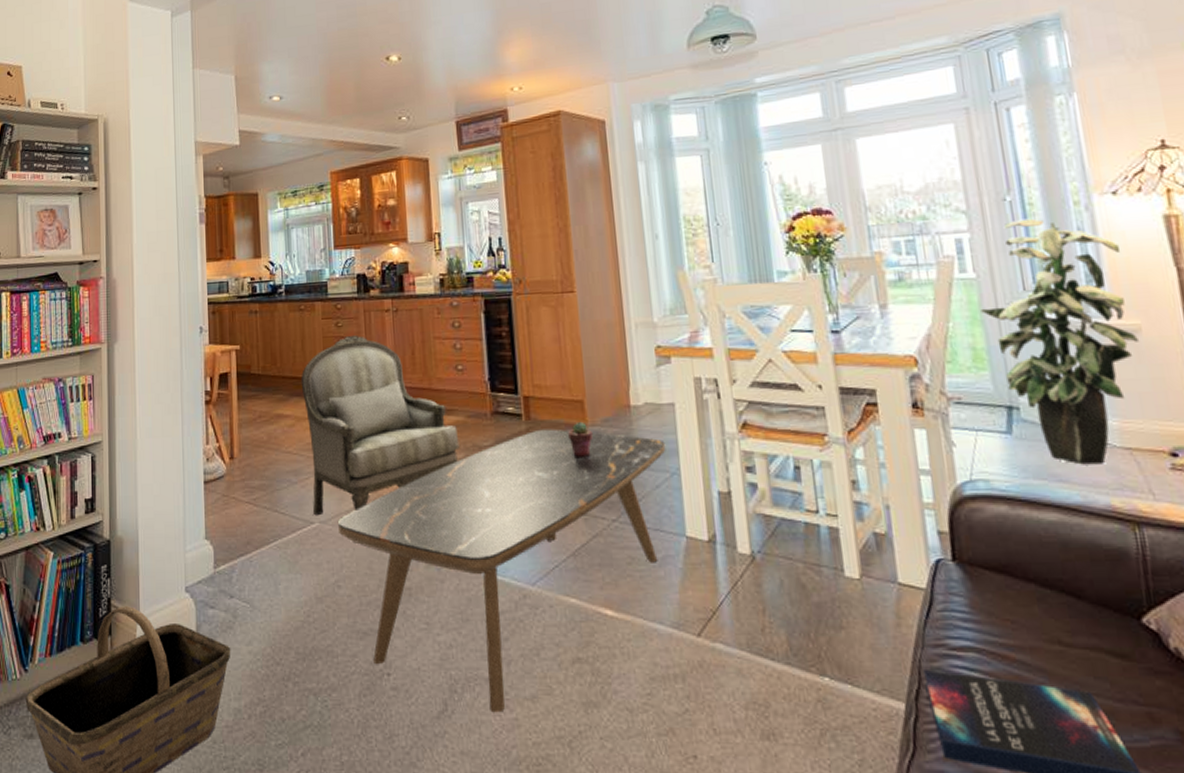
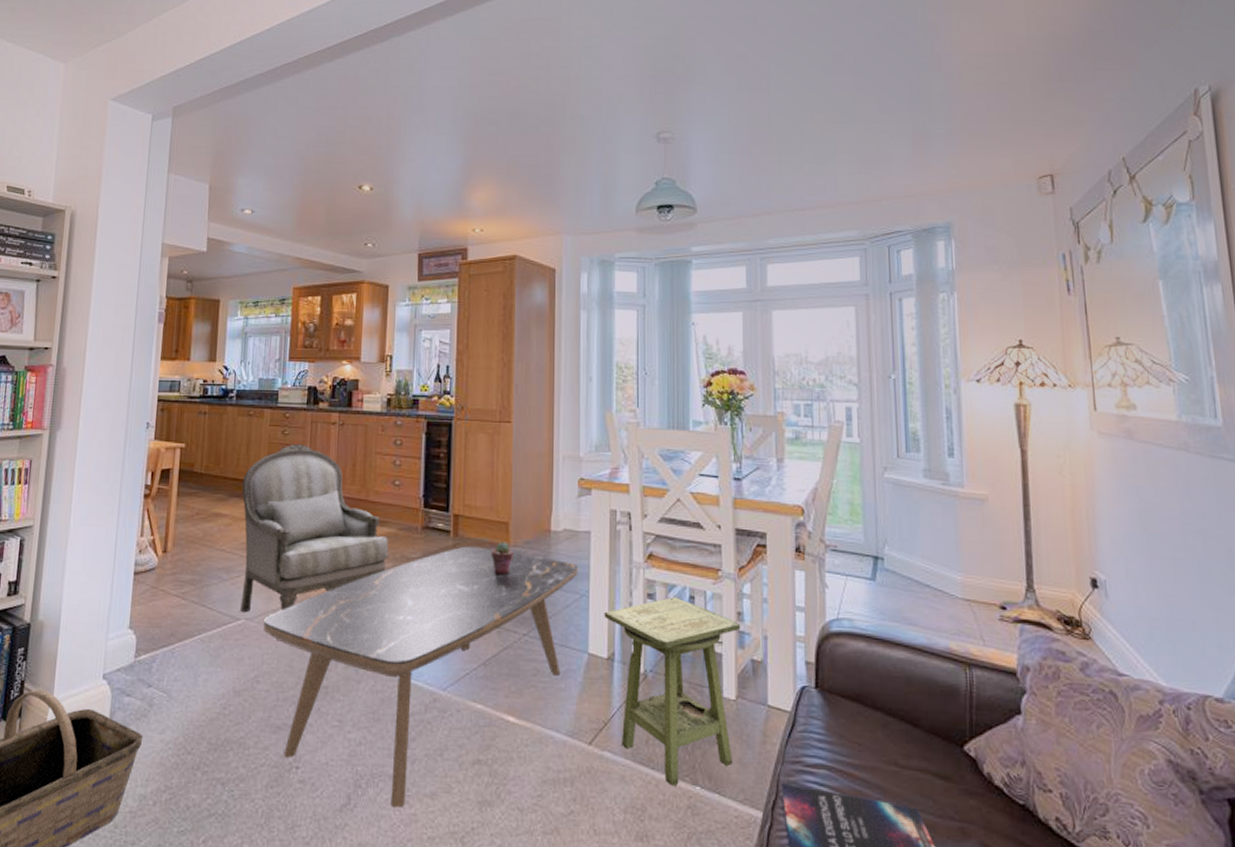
side table: none [699,469,865,678] -> present [604,597,741,786]
indoor plant: present [981,218,1138,465] -> none [861,395,985,612]

